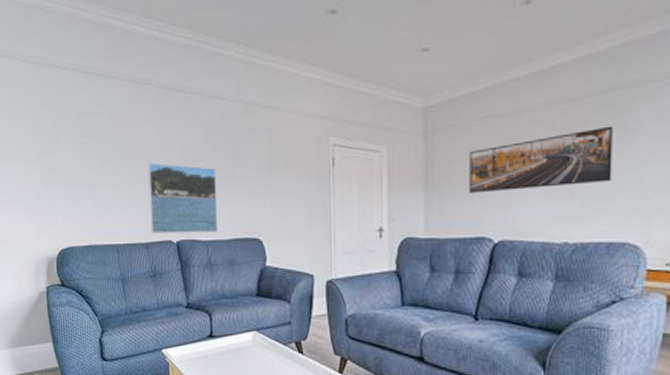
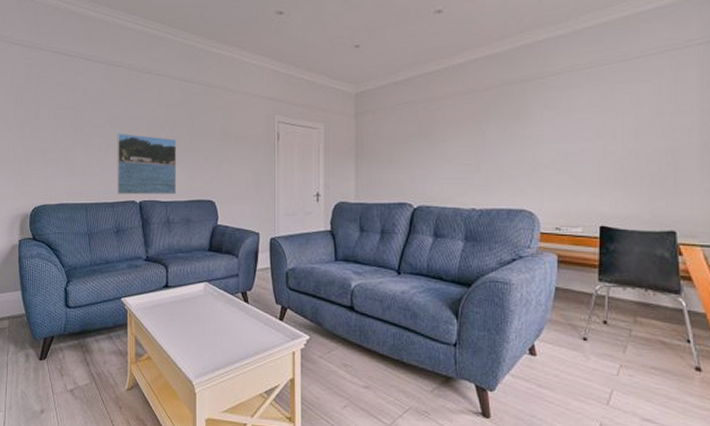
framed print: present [469,126,613,193] -> none [393,113,510,165]

